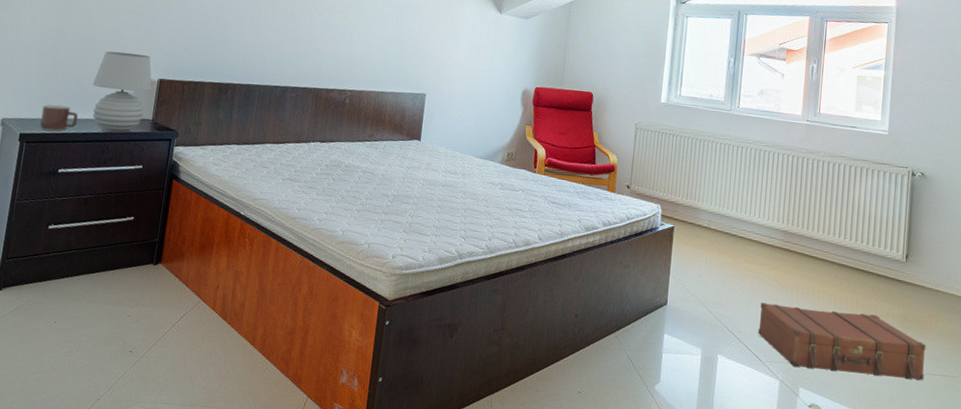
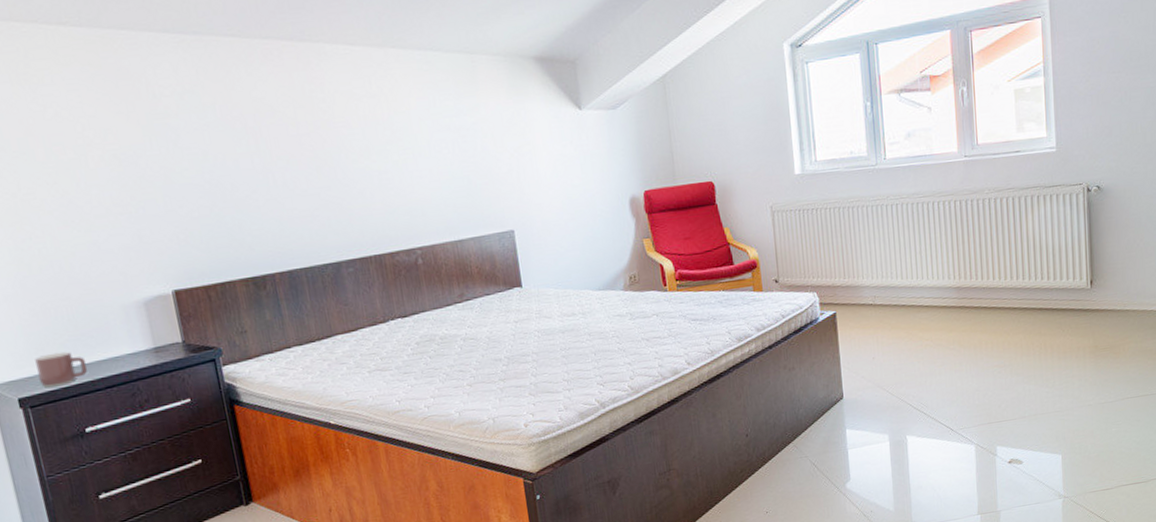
table lamp: present [93,51,152,134] -> none [88,265,170,372]
suitcase: present [758,303,926,380] -> none [943,352,1122,427]

